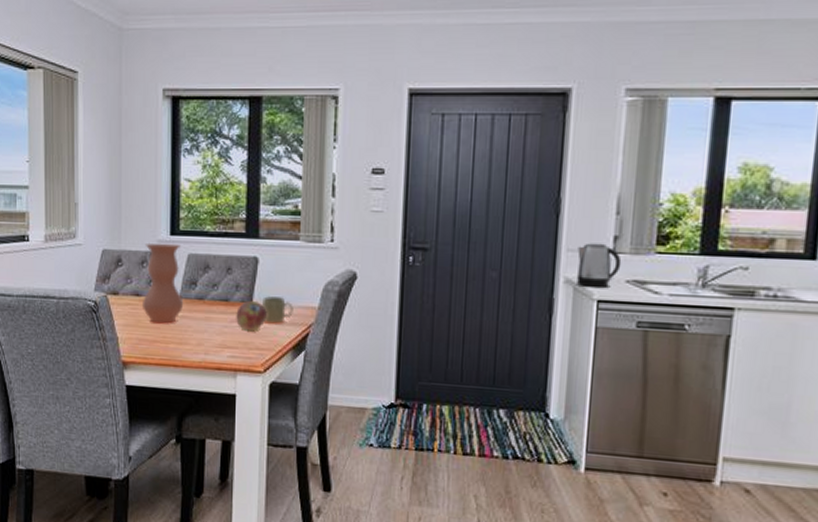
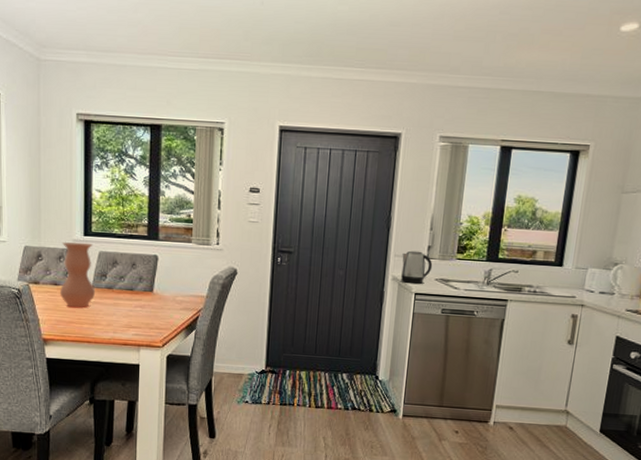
fruit: present [236,300,267,332] -> none [139,289,165,315]
mug: present [262,296,293,325] -> none [161,287,186,310]

